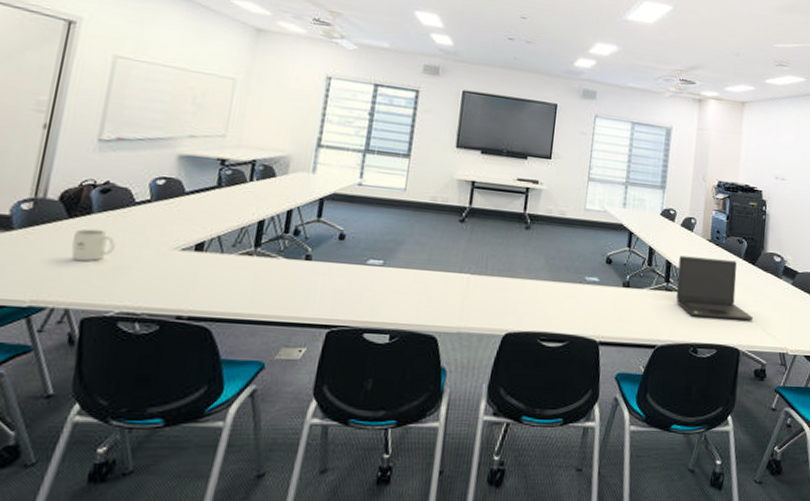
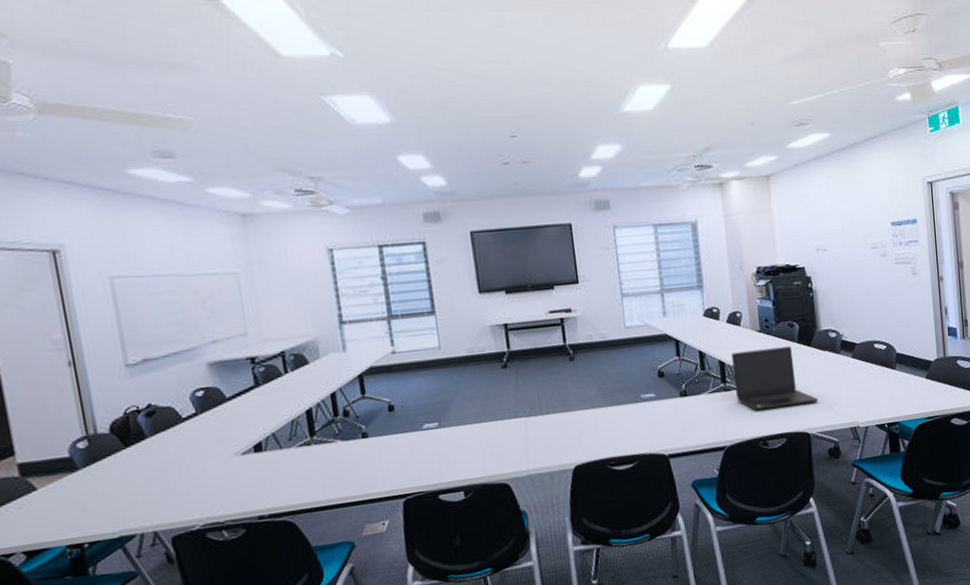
mug: present [71,228,116,262] -> none [136,451,179,486]

